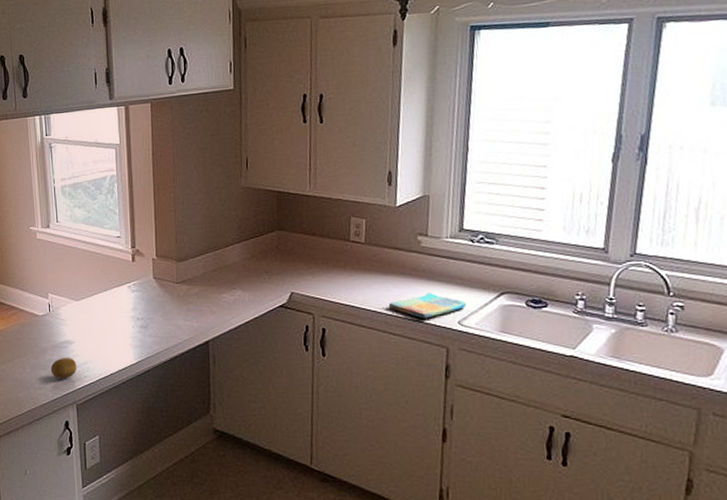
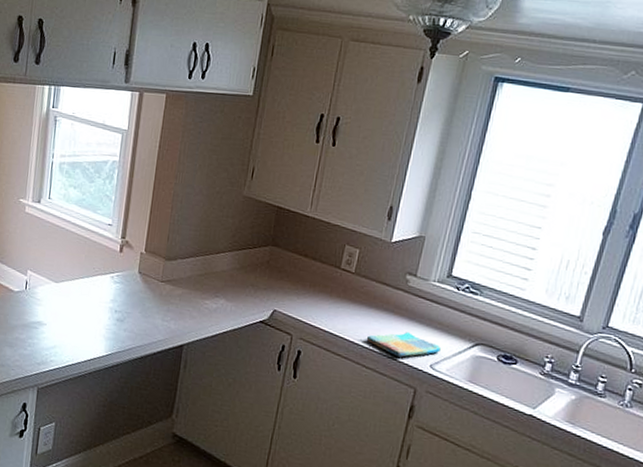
fruit: present [50,357,77,379] -> none [16,338,45,360]

